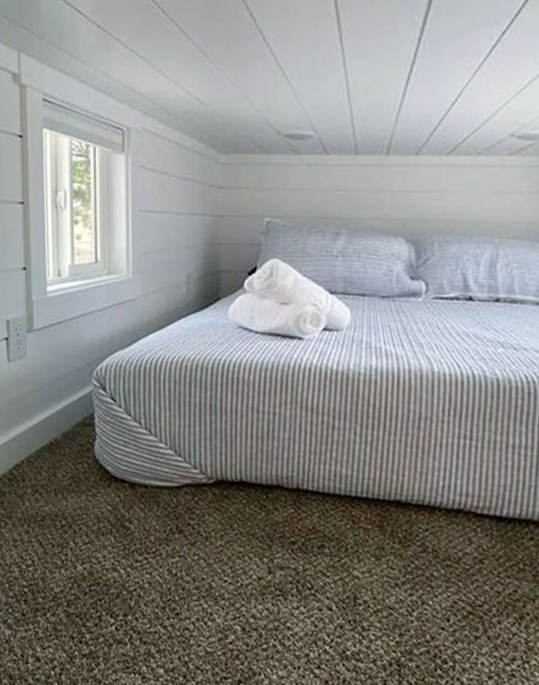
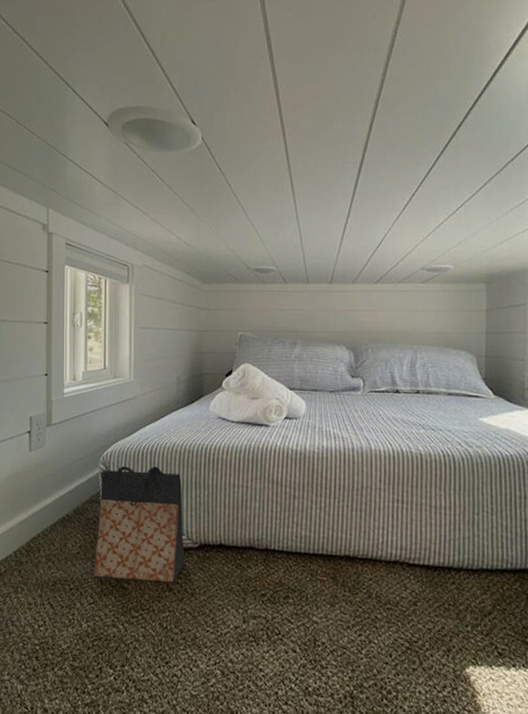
bag: none [89,383,198,523] -> present [94,466,185,582]

